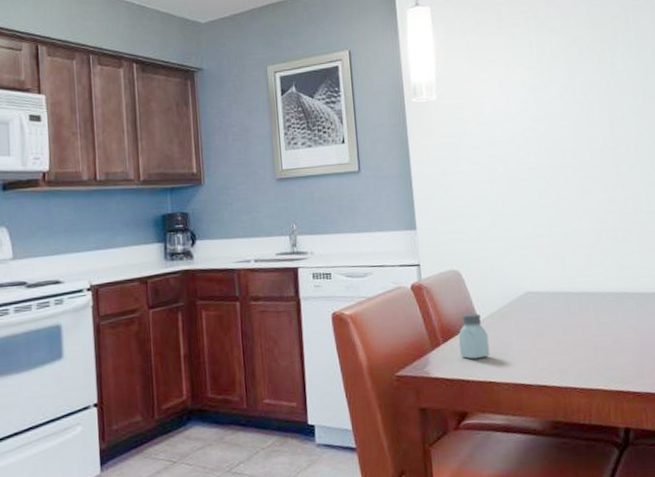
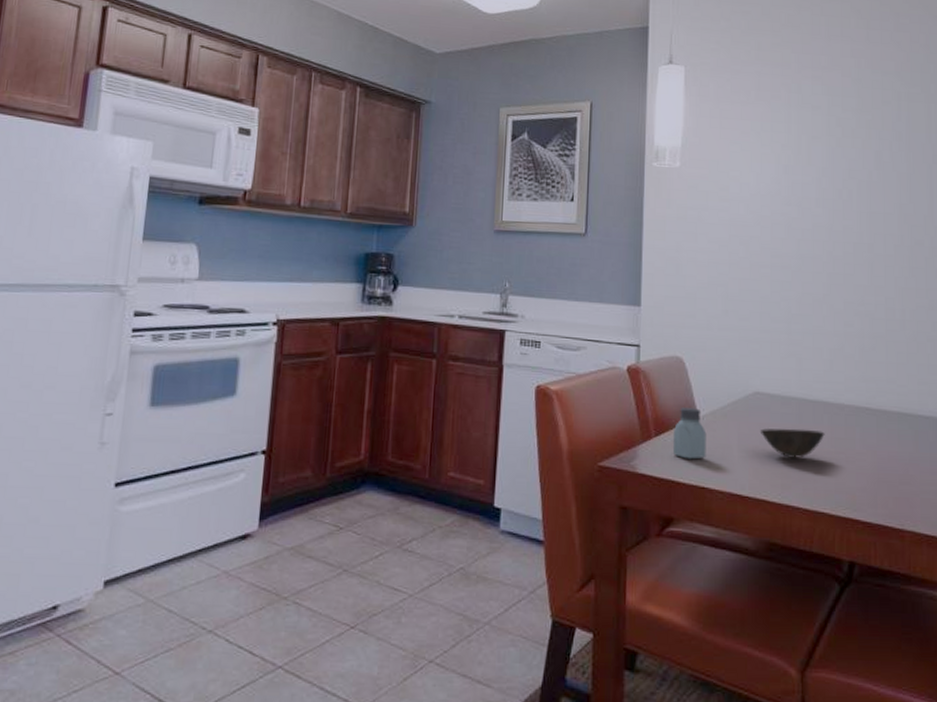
bowl: none [534,318,592,347] -> present [759,428,825,460]

